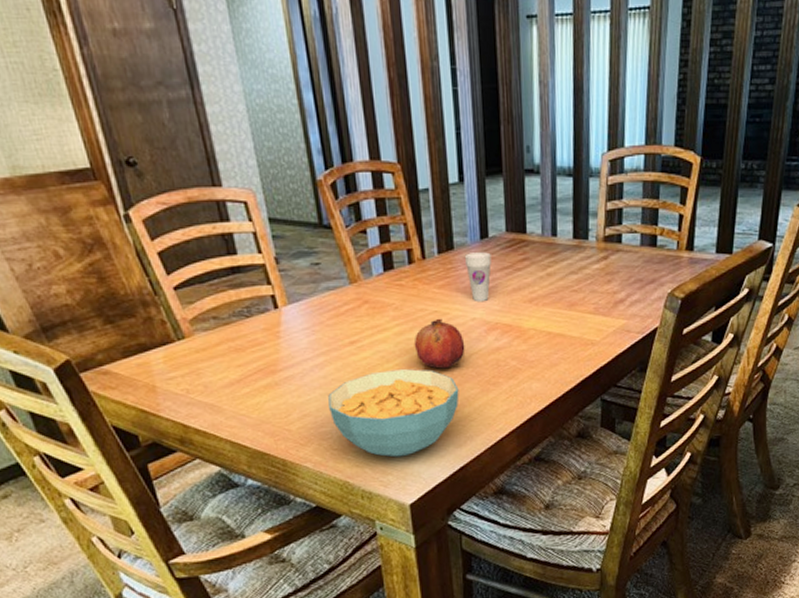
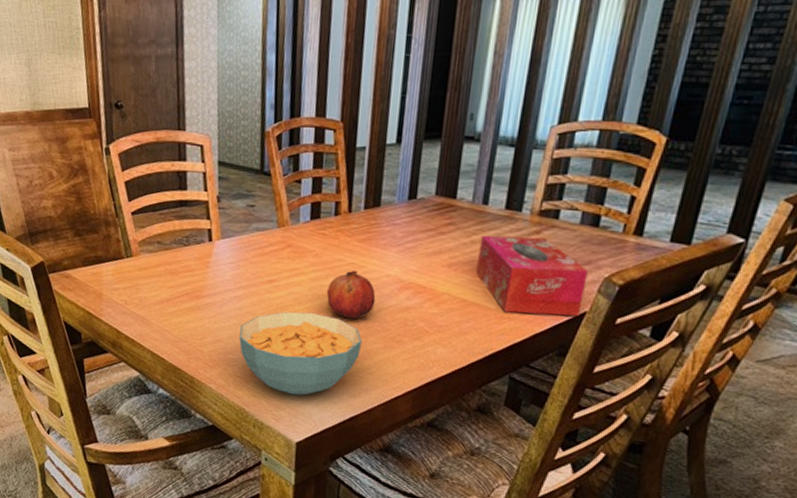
cup: present [464,252,492,303] -> none [389,211,416,261]
tissue box: none [555,262,654,338] -> present [476,235,589,316]

